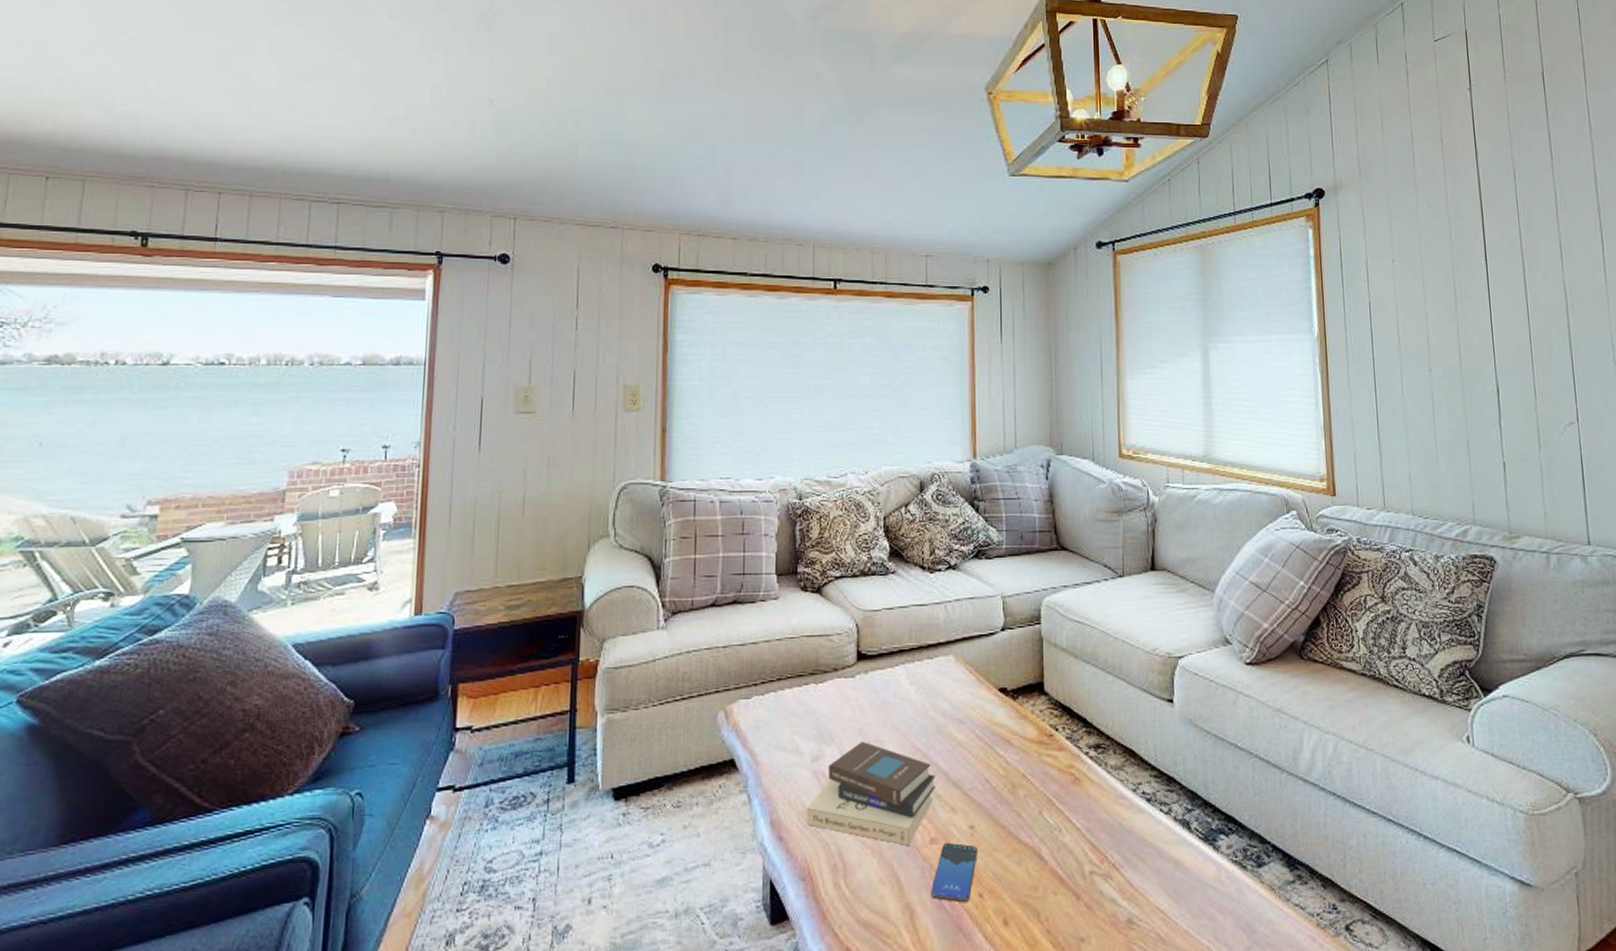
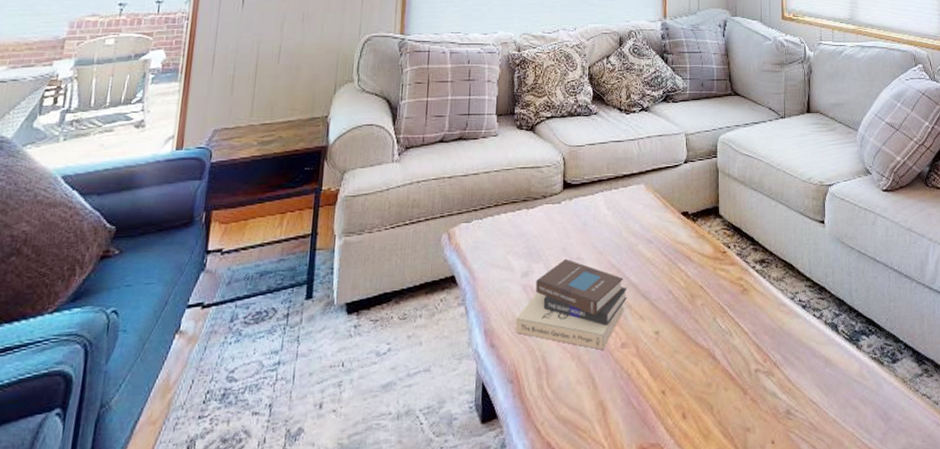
smartphone: present [930,842,977,903] -> none [620,346,661,400]

